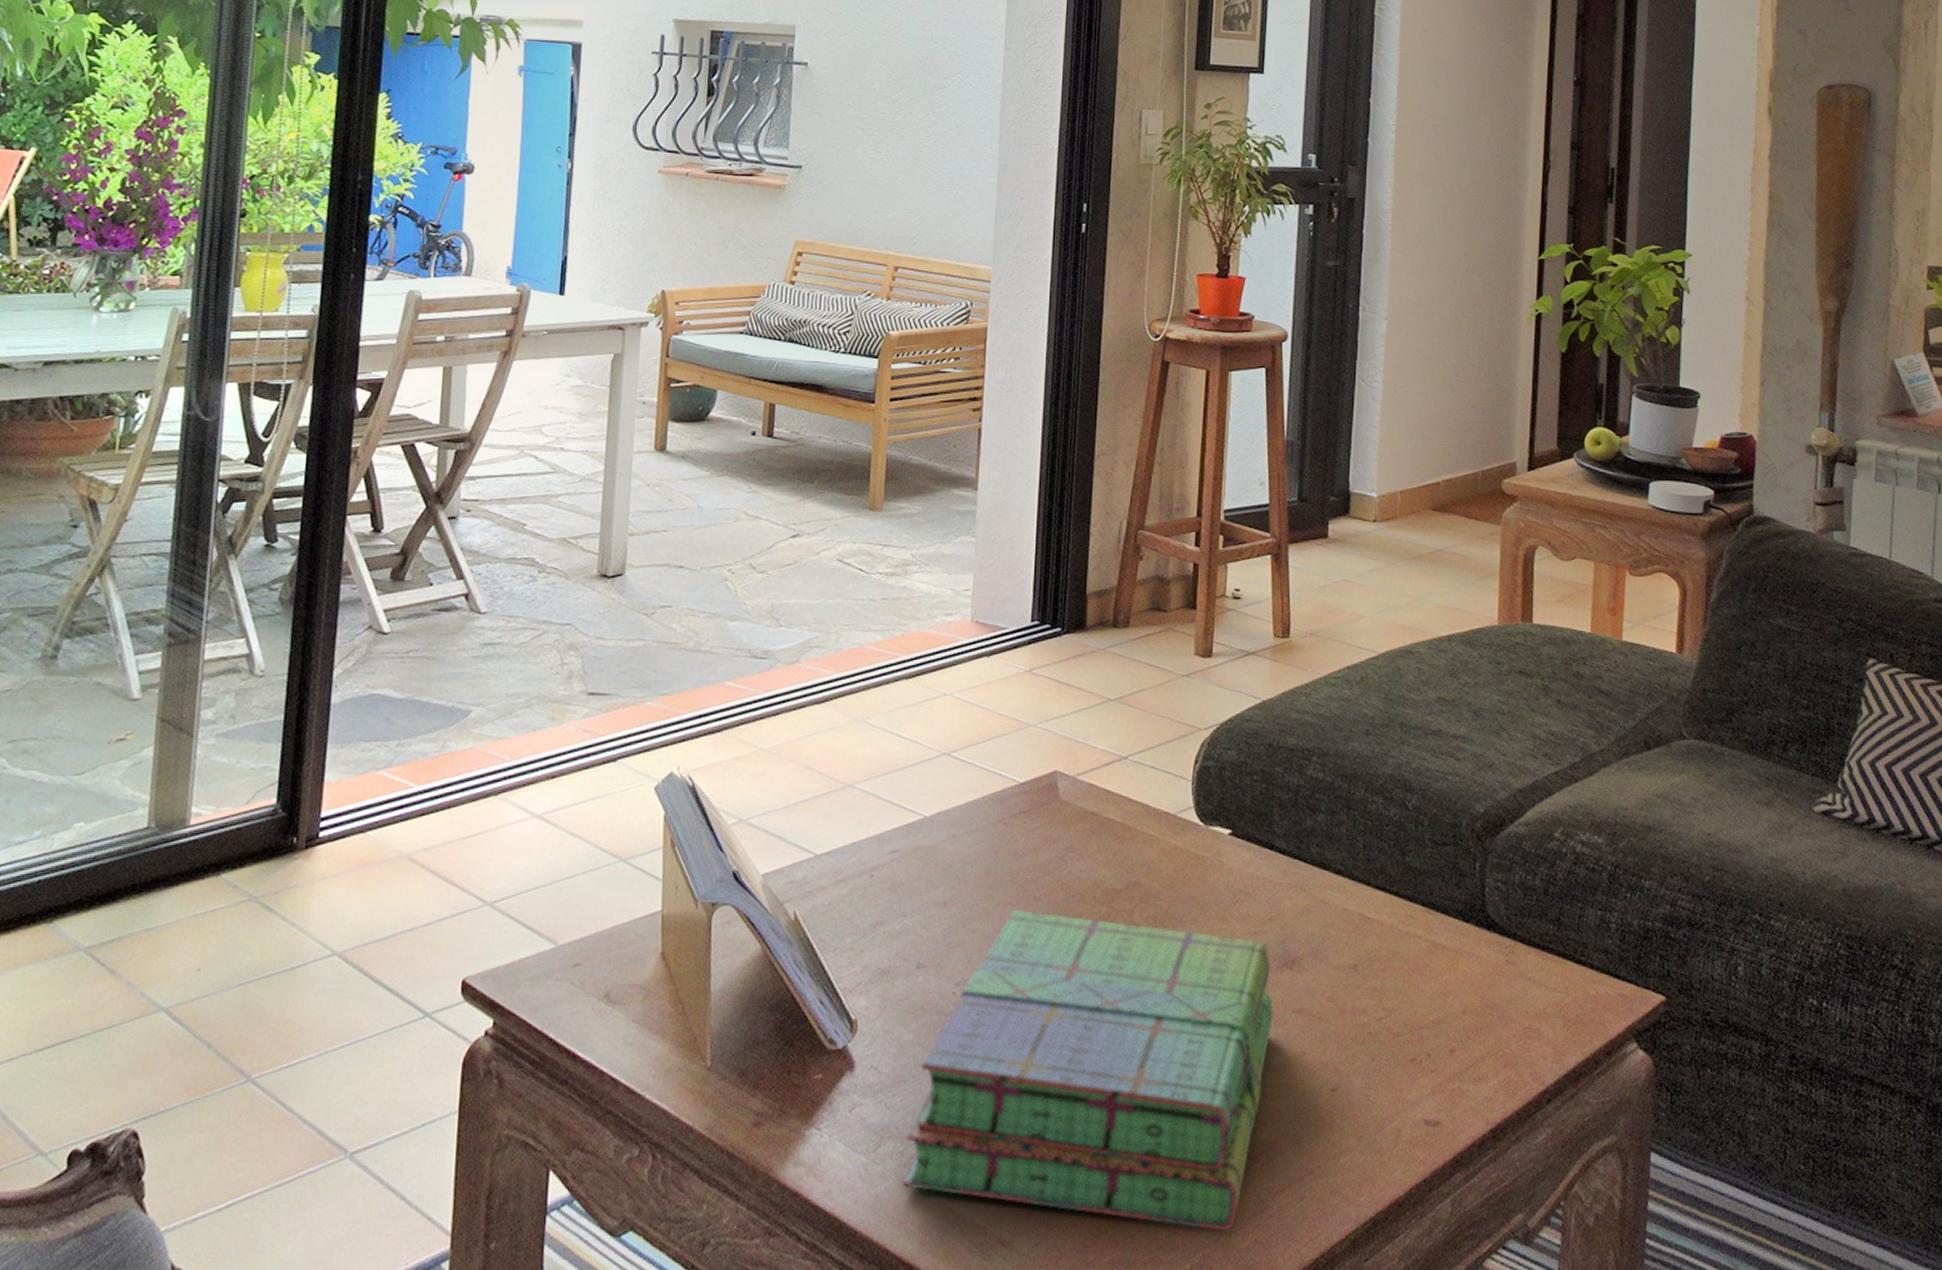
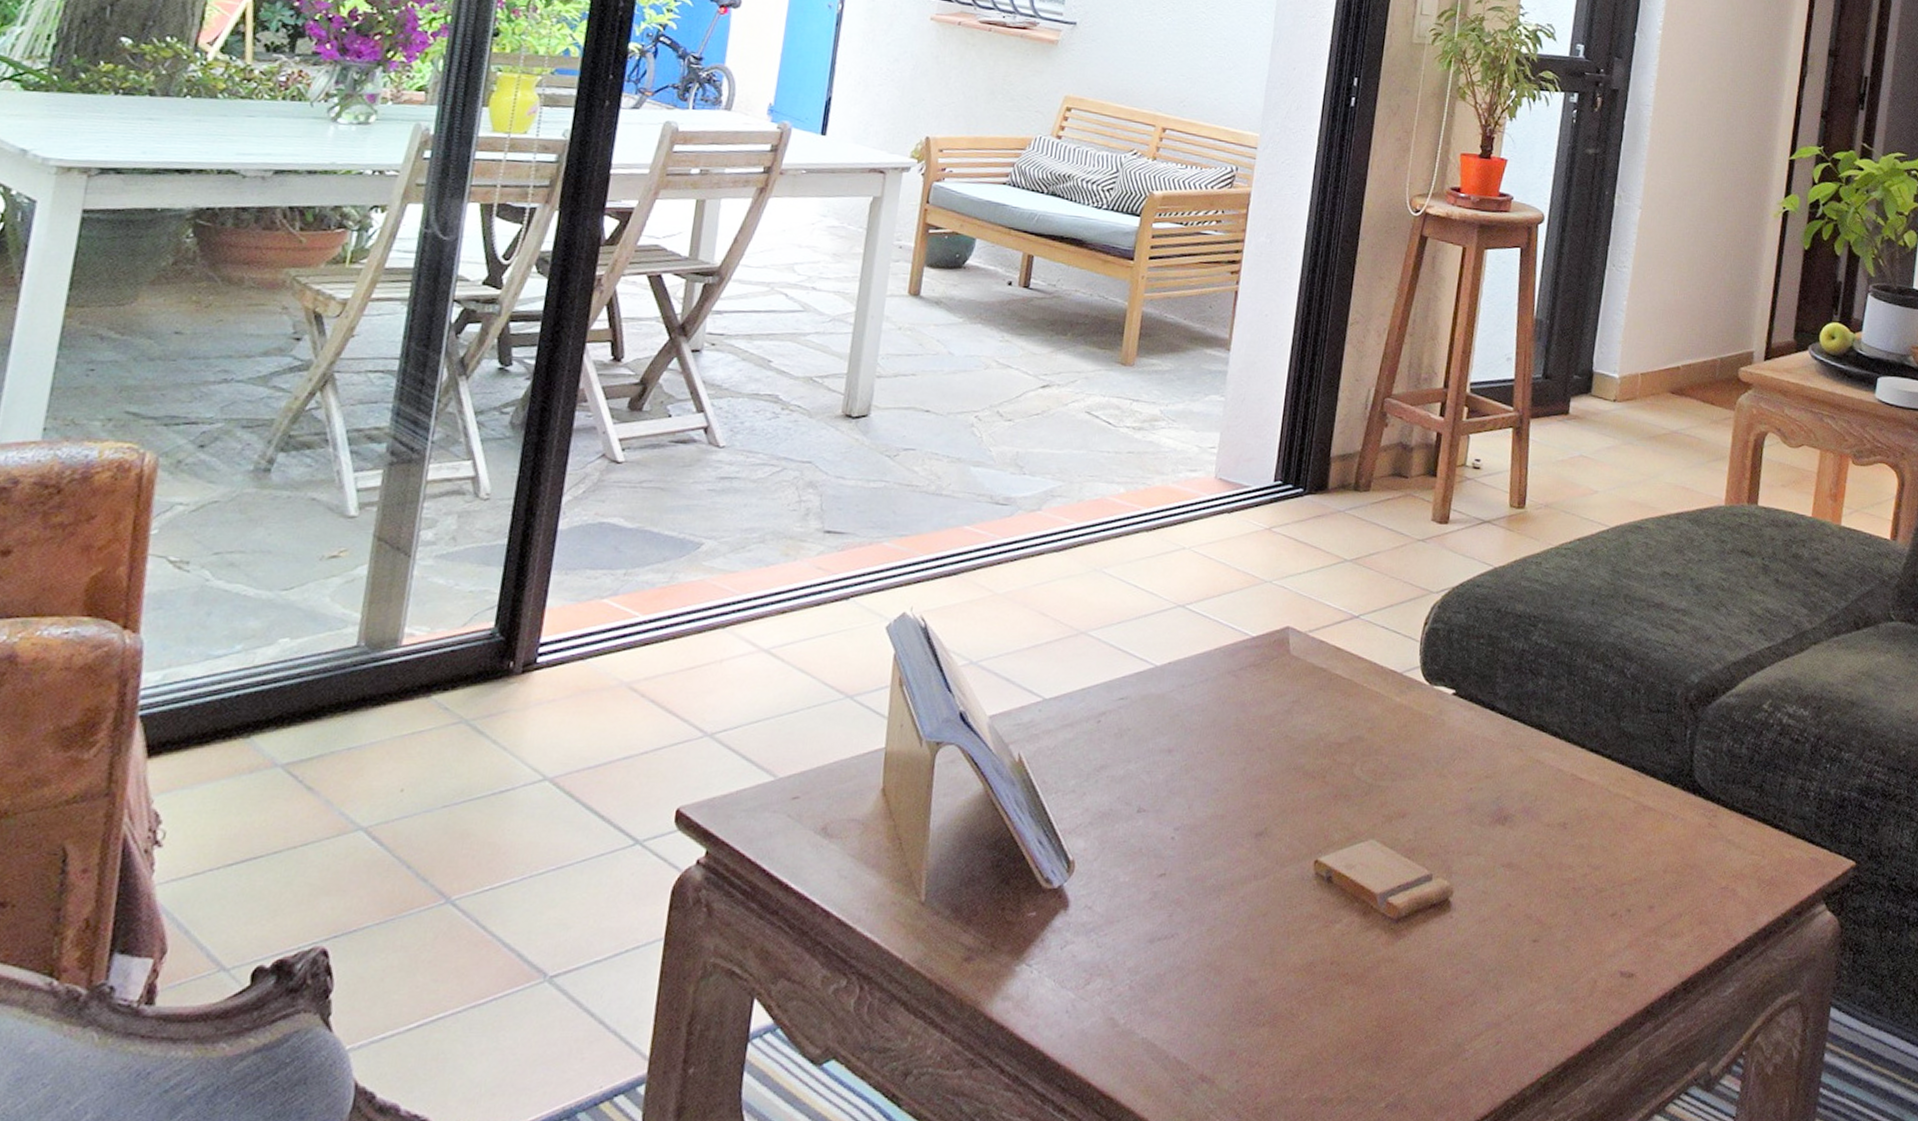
stack of books: present [903,909,1275,1232] -> none [1109,758,1485,1073]

